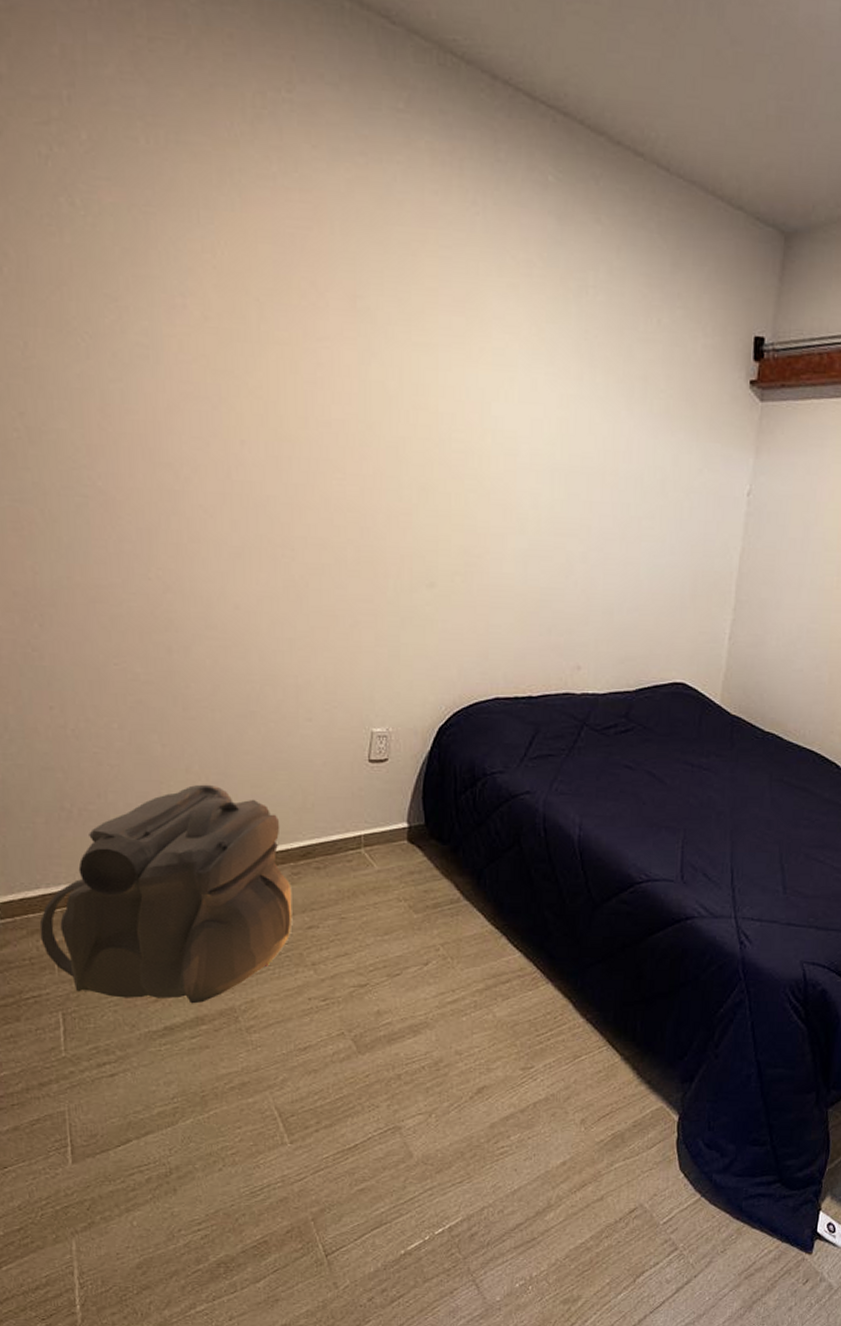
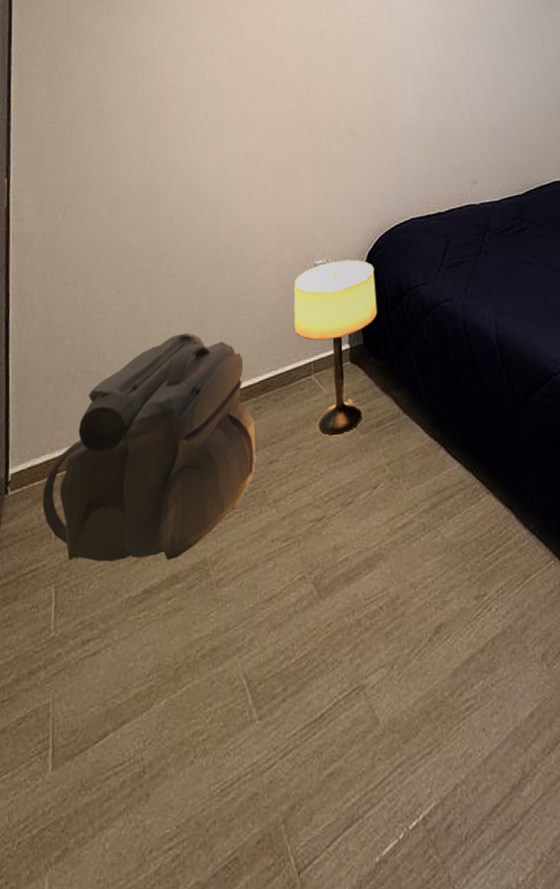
table lamp: none [342,732,445,910] -> present [294,259,378,436]

